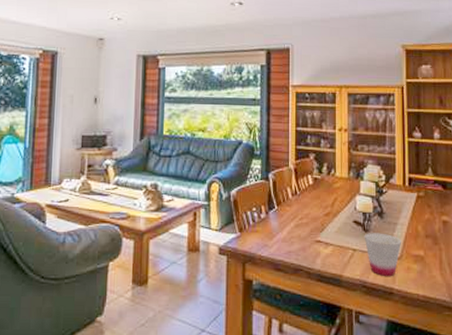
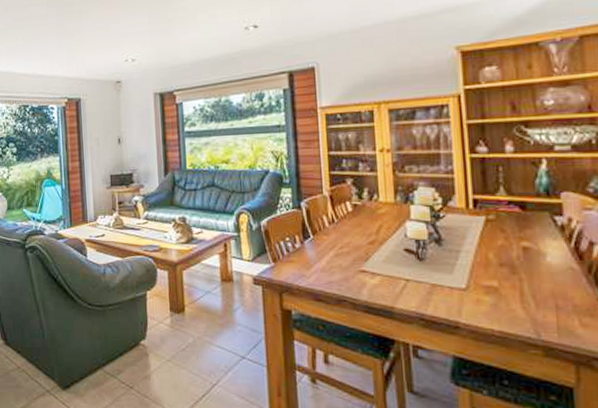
cup: present [364,233,402,277] -> none [418,261,468,310]

